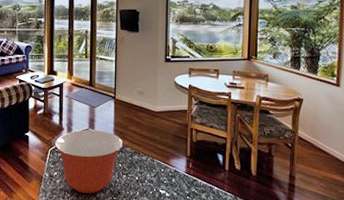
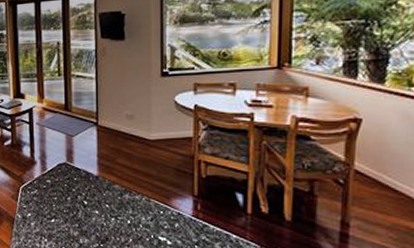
mixing bowl: present [55,130,123,194] -> none [27,163,110,239]

